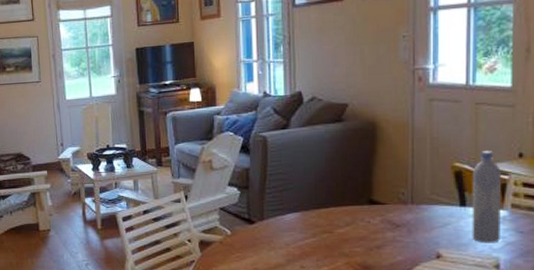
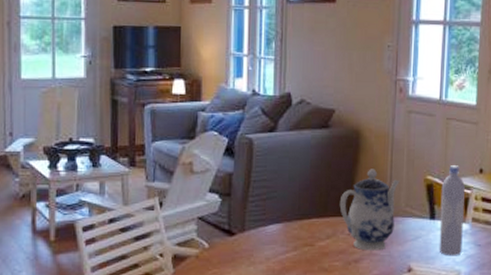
teapot: none [357,158,423,238] -> present [339,169,400,251]

